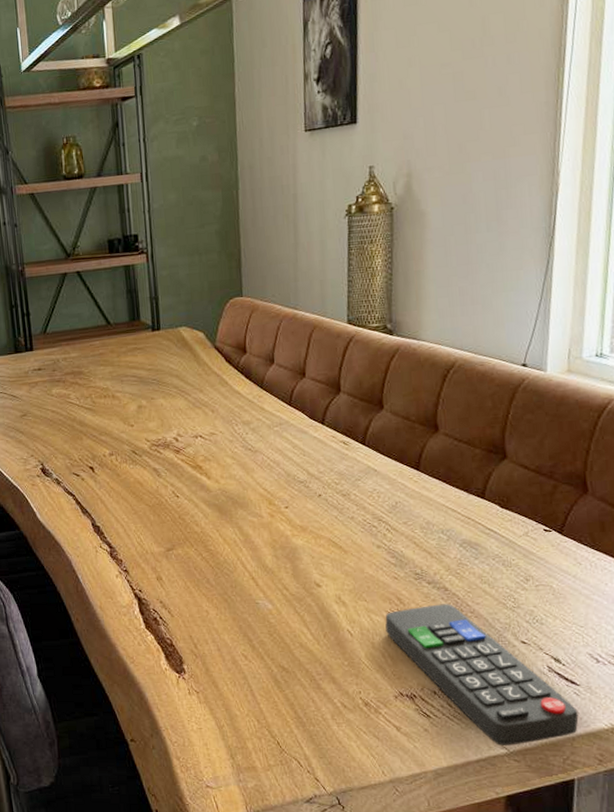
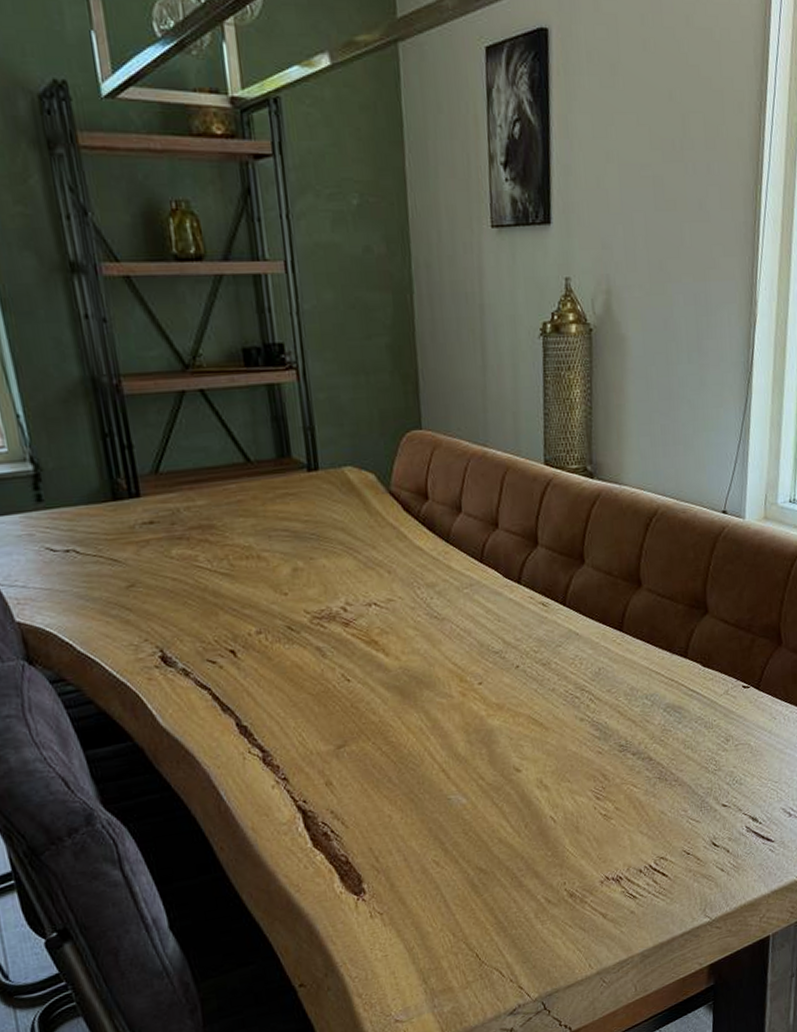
remote control: present [385,604,579,746] -> none [589,774,773,915]

